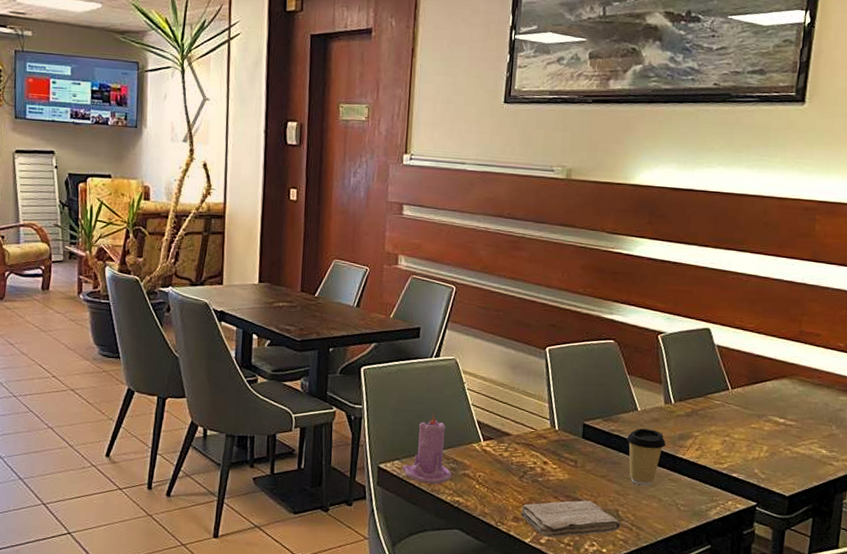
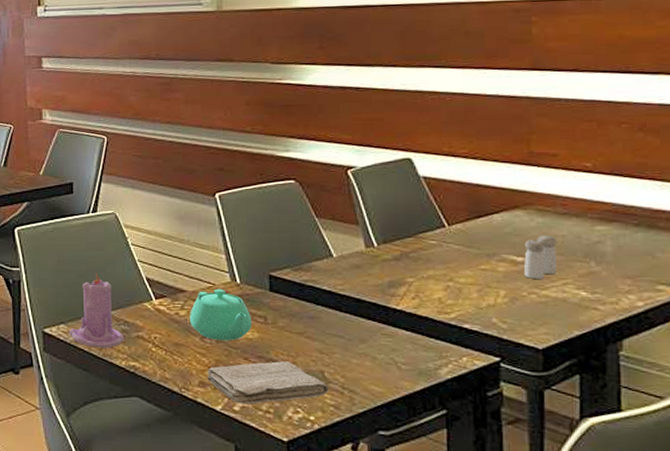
teapot: none [511,434,565,481] -> present [190,289,253,341]
coffee cup: present [626,428,666,486] -> none [322,277,374,343]
salt and pepper shaker: none [783,402,811,438] -> present [524,236,558,279]

